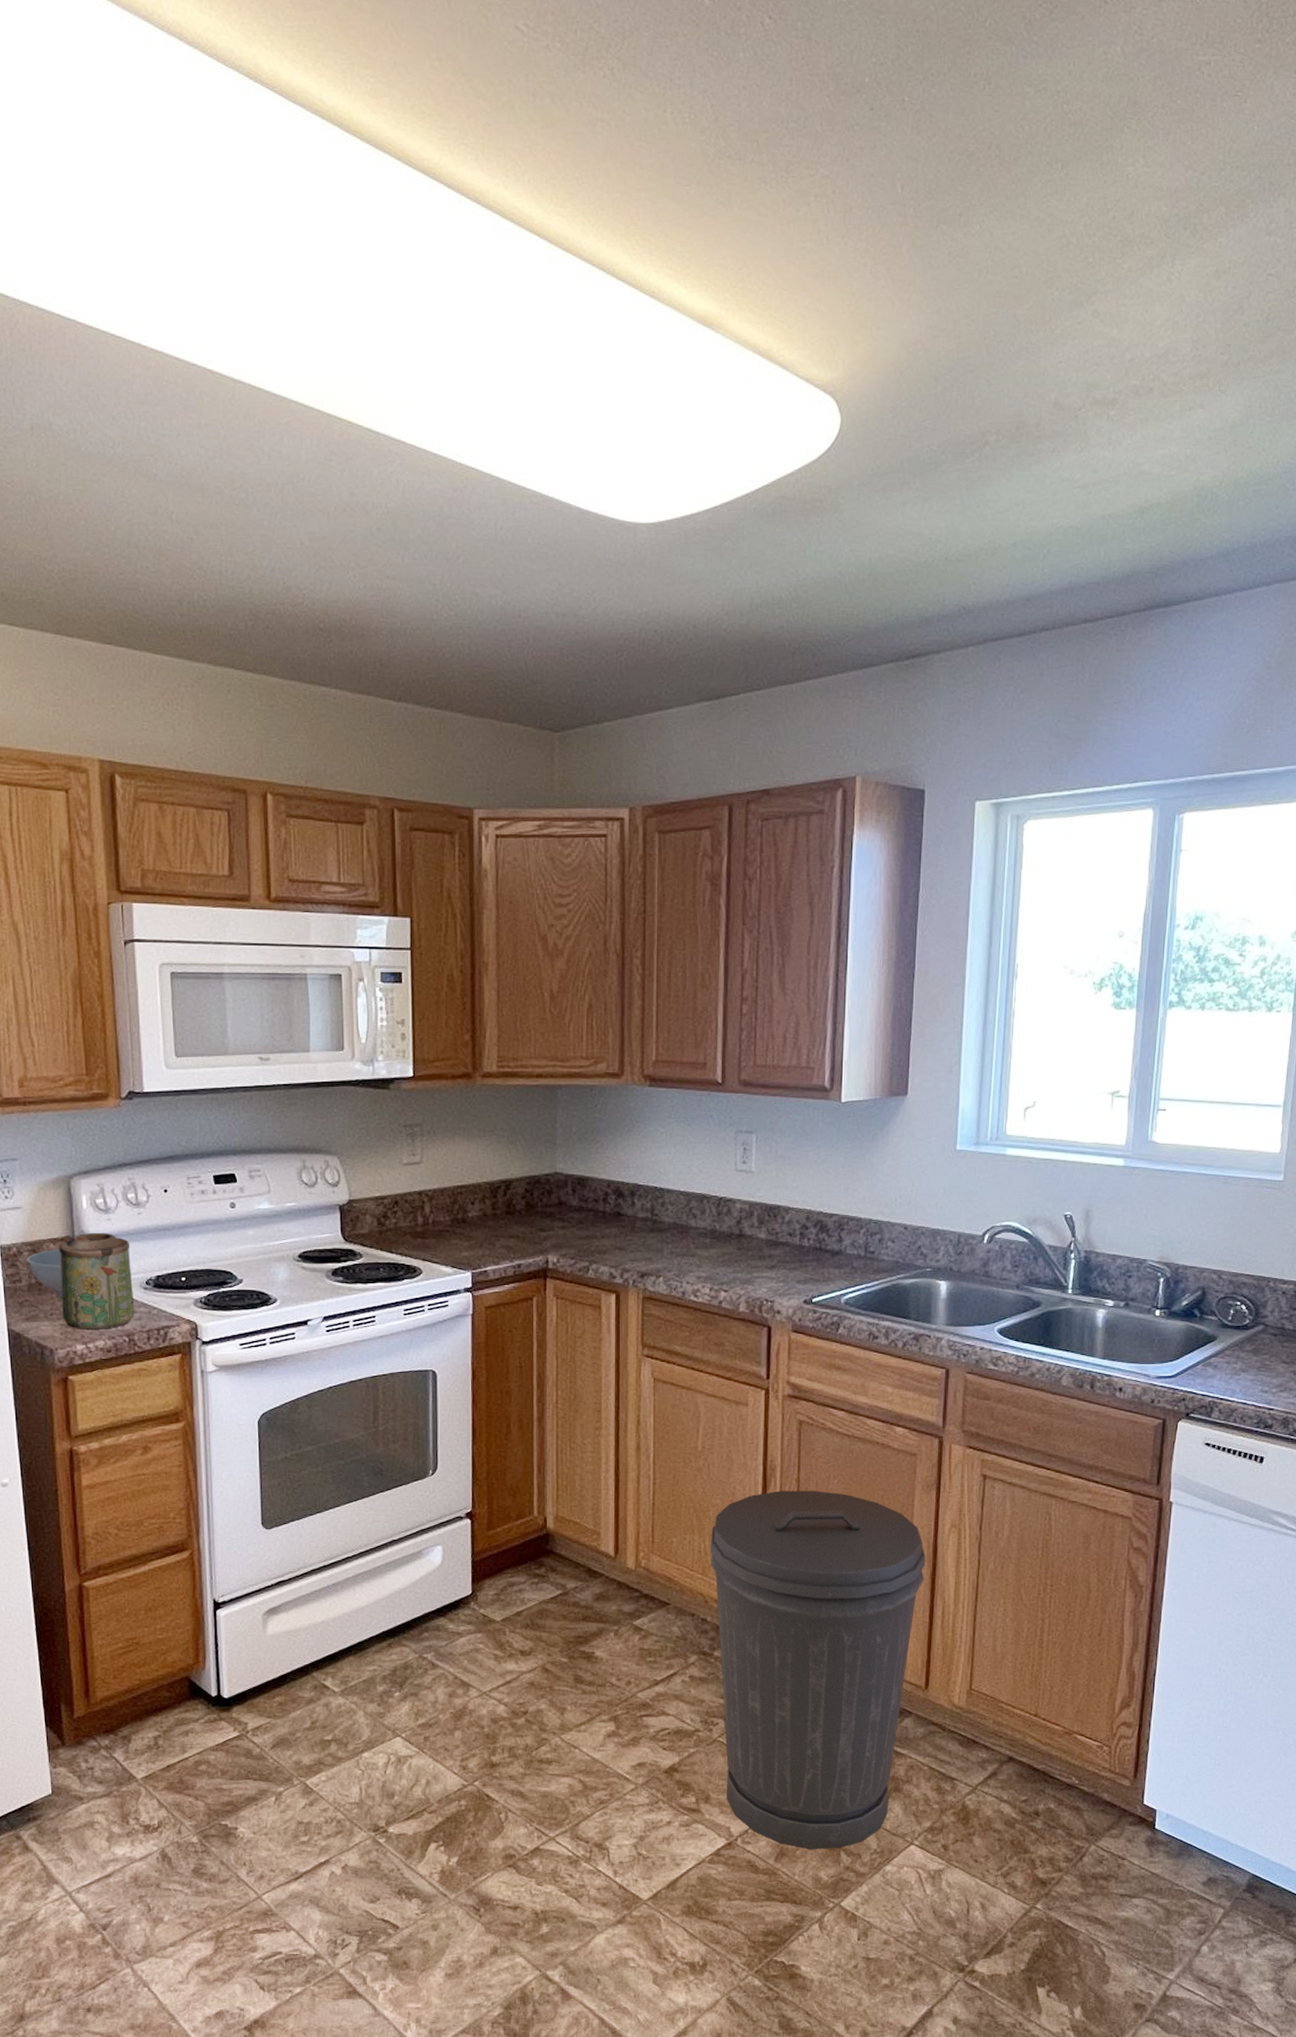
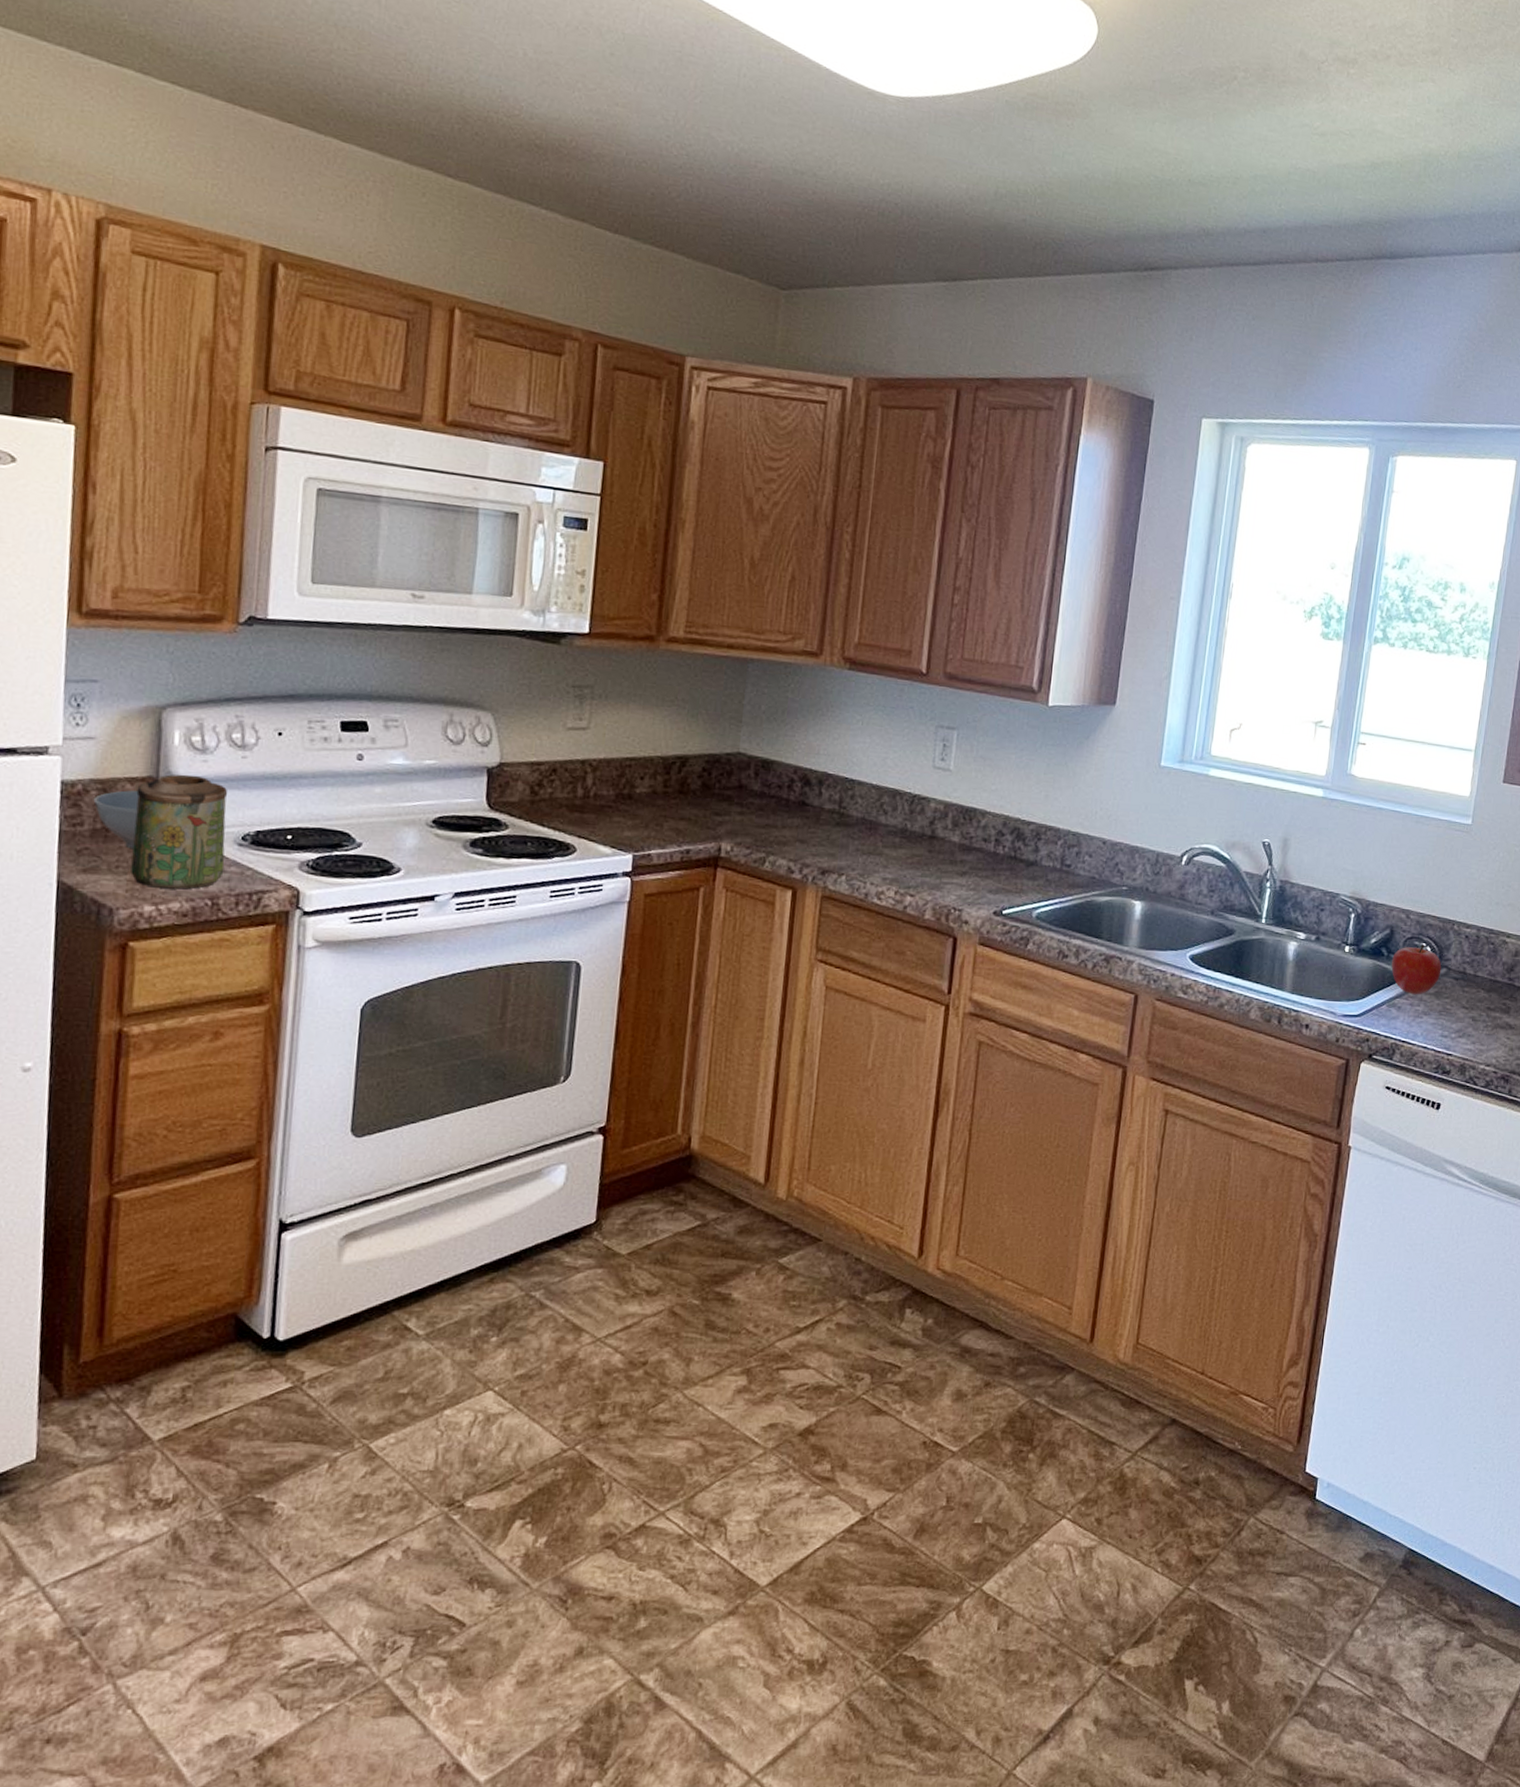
trash can: present [710,1490,926,1849] -> none [866,1117,1100,1525]
fruit: none [1205,1303,1258,1353] -> present [1391,944,1442,995]

